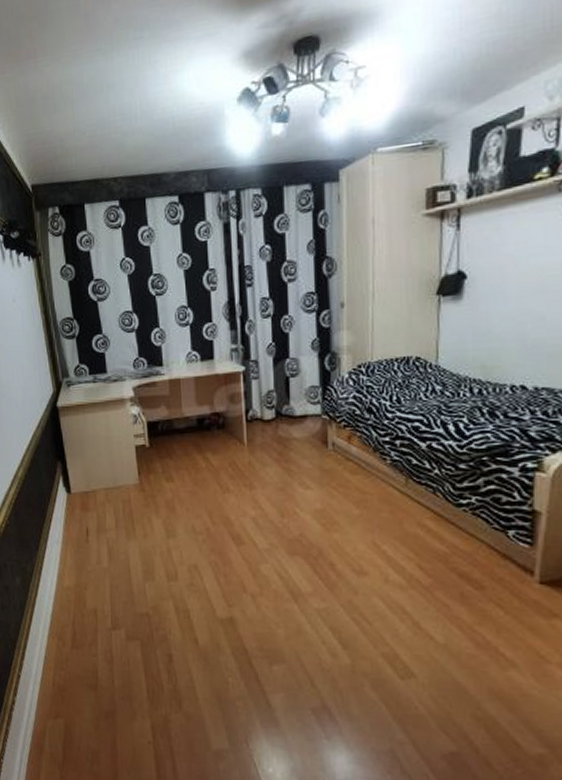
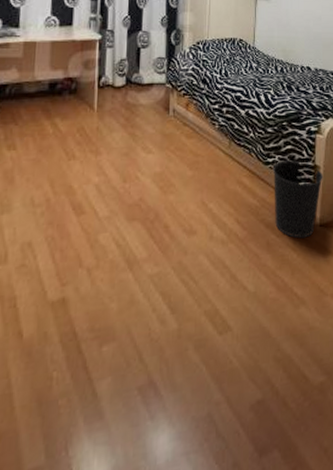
wastebasket: none [467,503,546,595] -> present [272,160,323,239]

